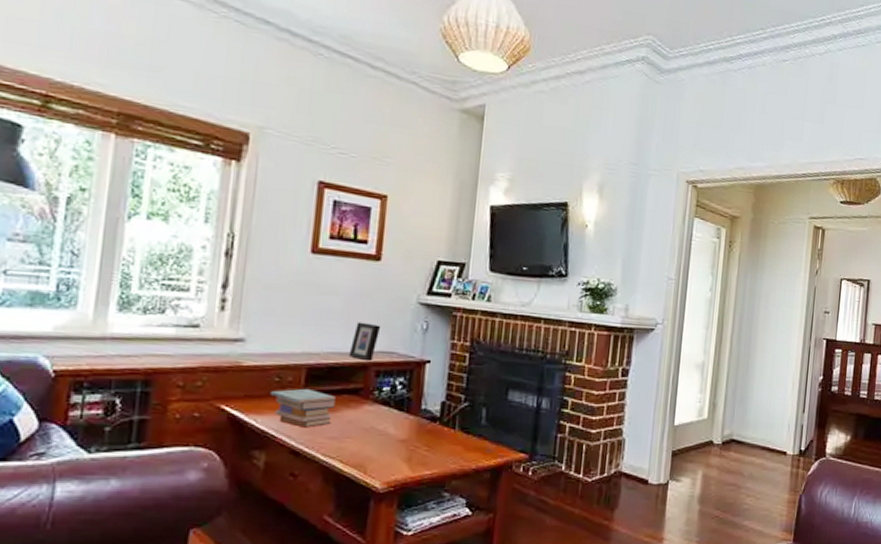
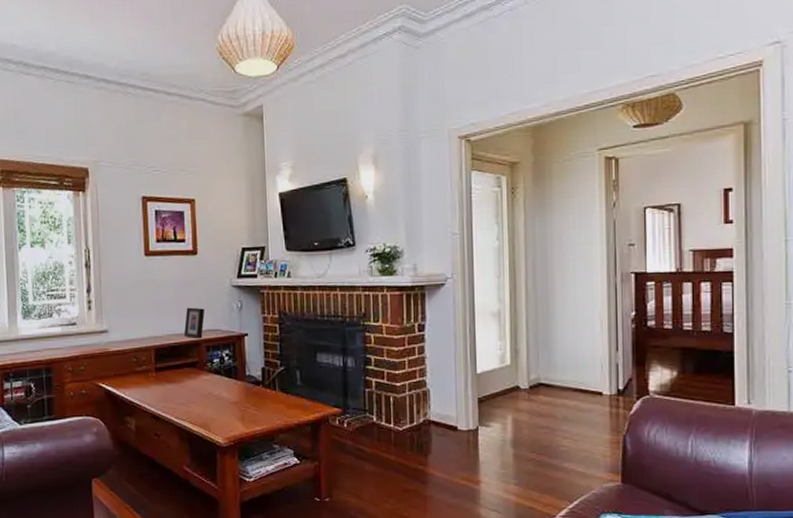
books: present [269,388,337,428] -> none [131,365,180,397]

